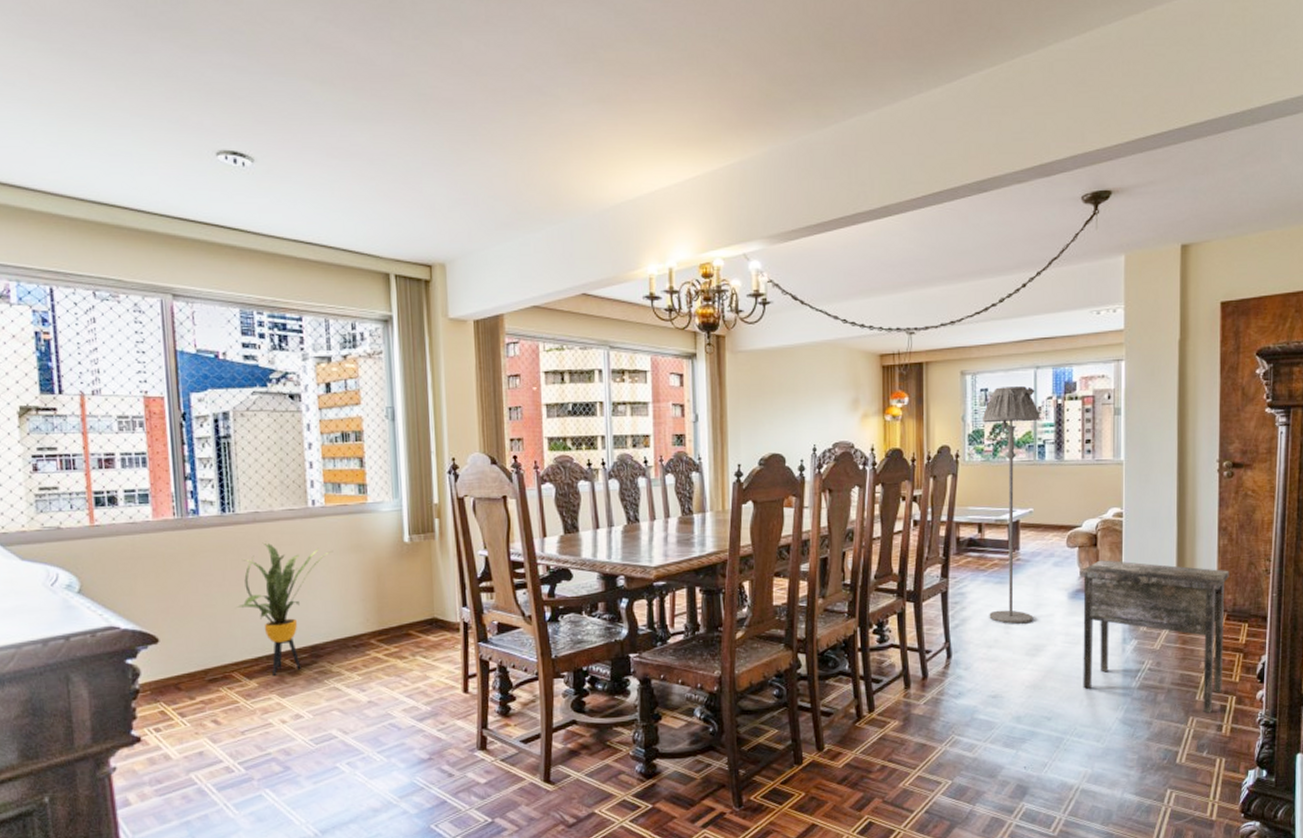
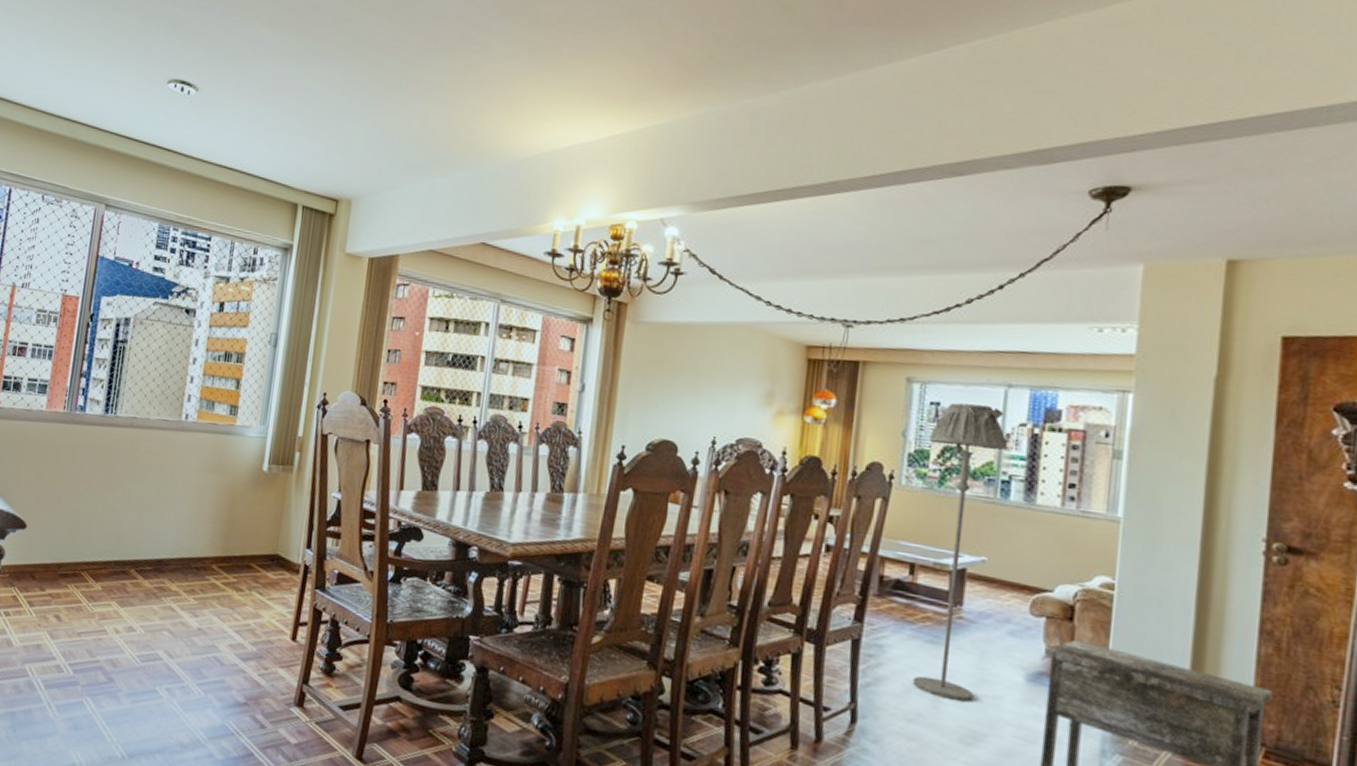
house plant: present [238,541,332,675] -> none [100,447,194,583]

